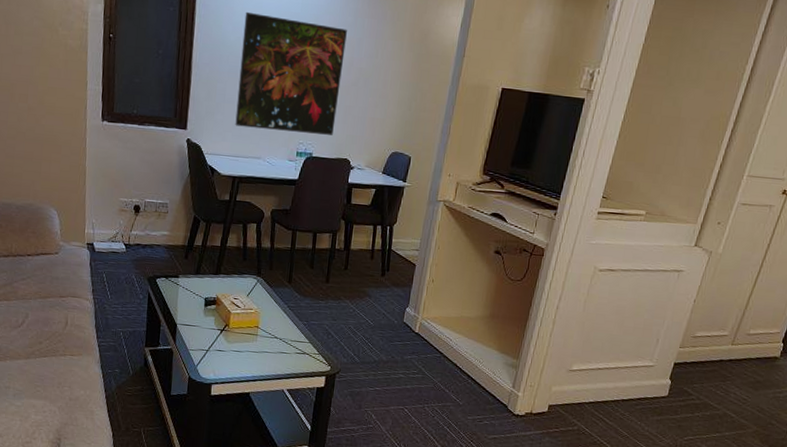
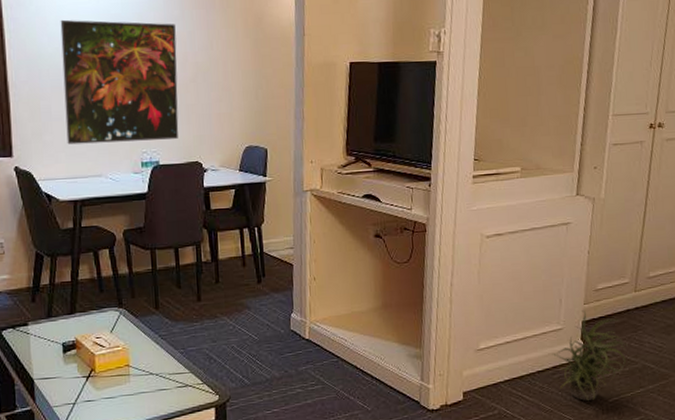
potted plant: none [639,353,714,435] -> present [552,310,628,402]

